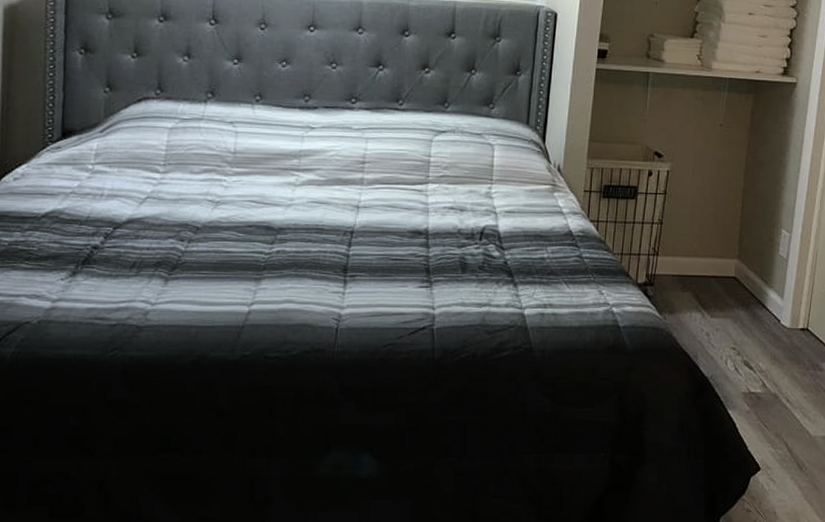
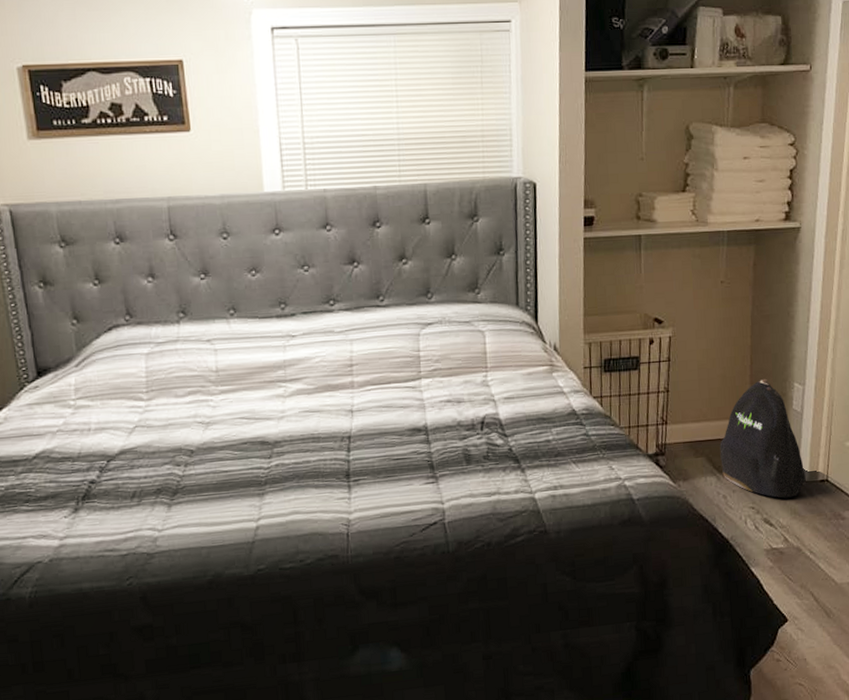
backpack: none [706,222,787,342] -> present [720,378,806,498]

